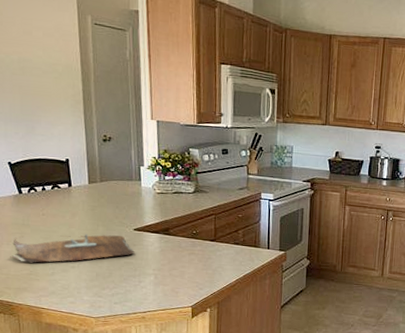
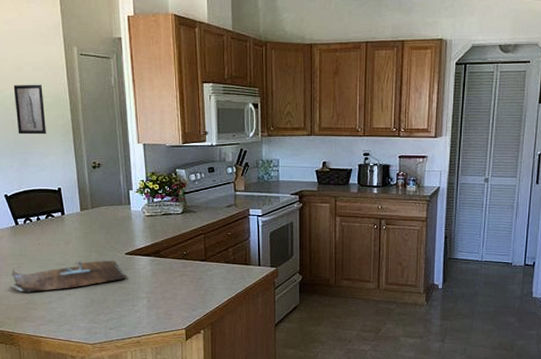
wall art: none [21,49,55,104] -> present [13,84,46,135]

